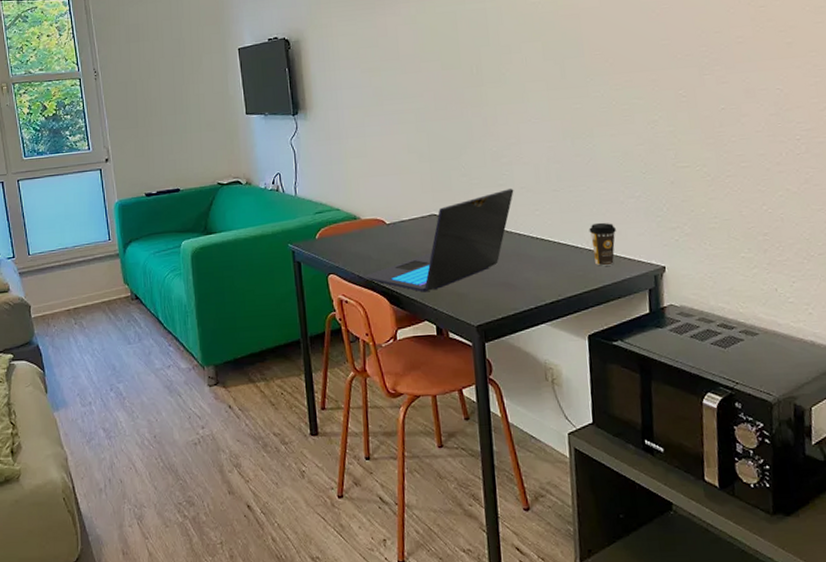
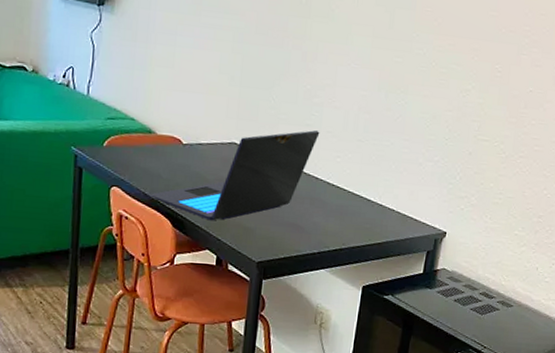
coffee cup: present [589,222,616,266] -> none [383,179,409,223]

